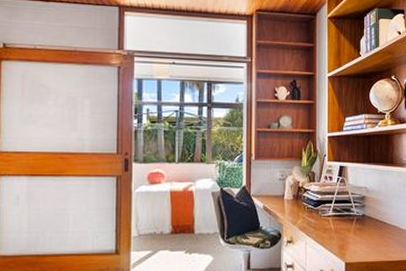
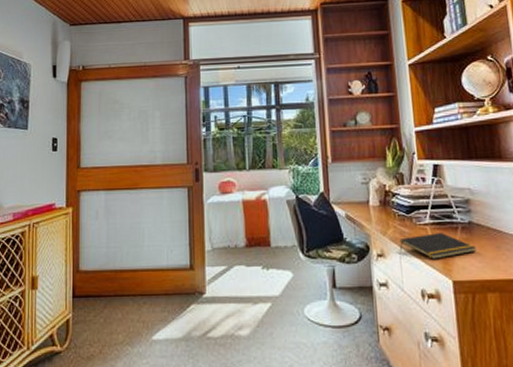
notepad: none [307,224,365,245] -> present [400,233,476,259]

